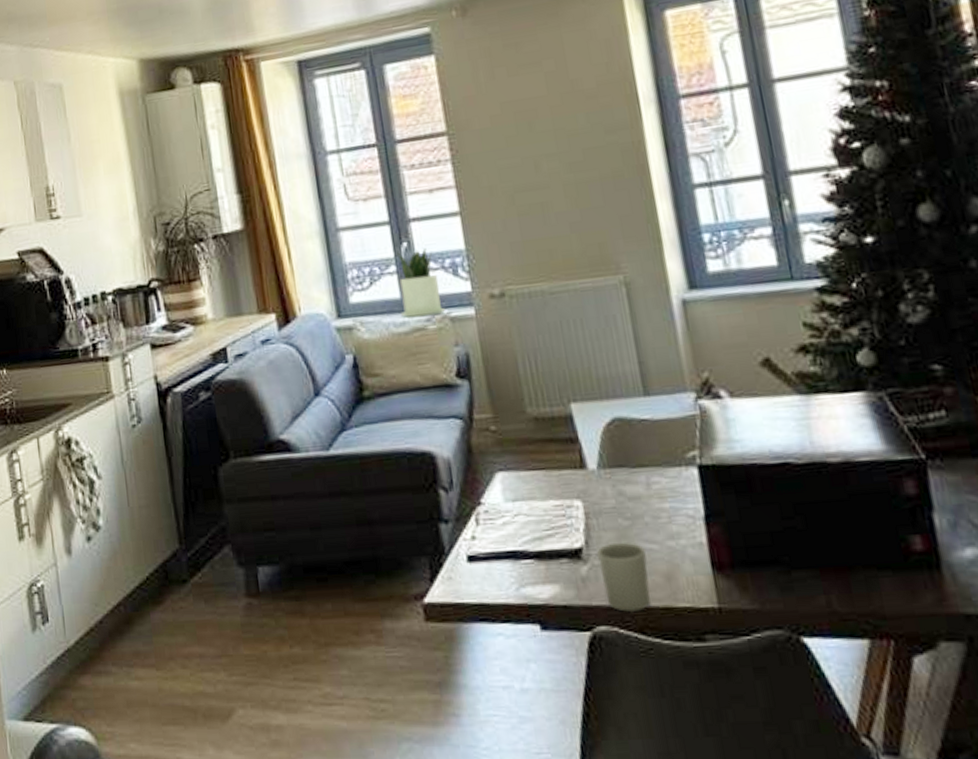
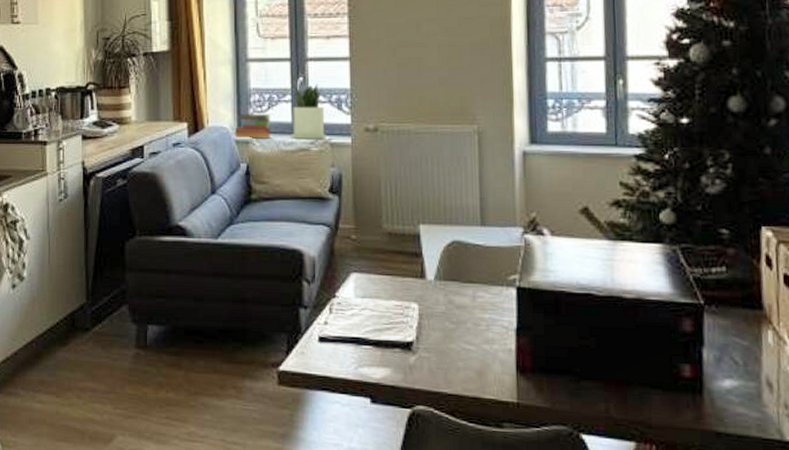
books: none [333,290,377,326] -> present [234,113,271,139]
mug: present [597,542,650,612] -> none [425,341,464,398]

